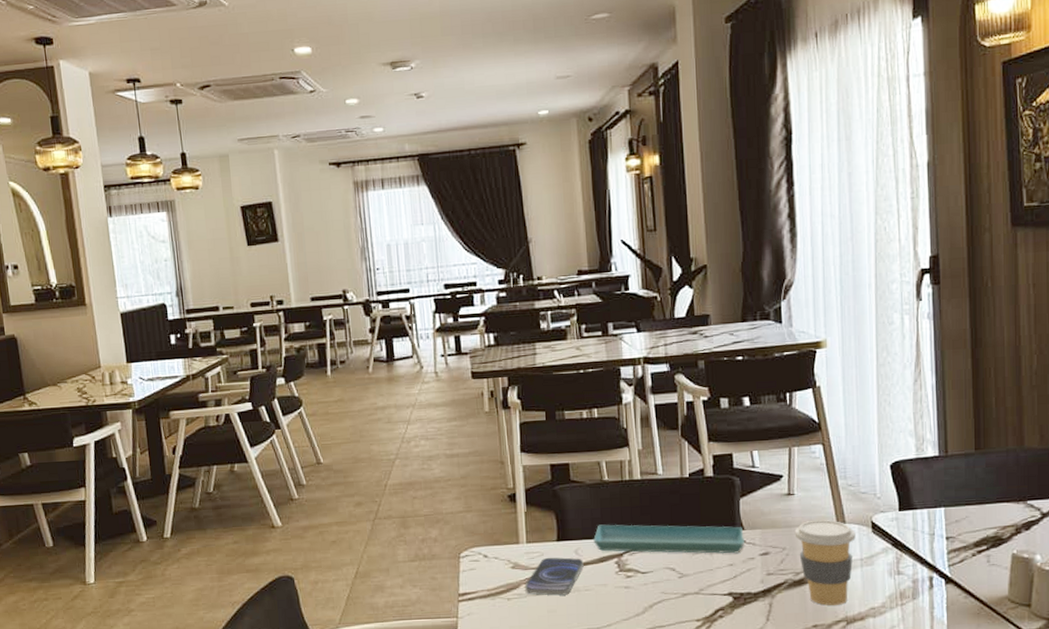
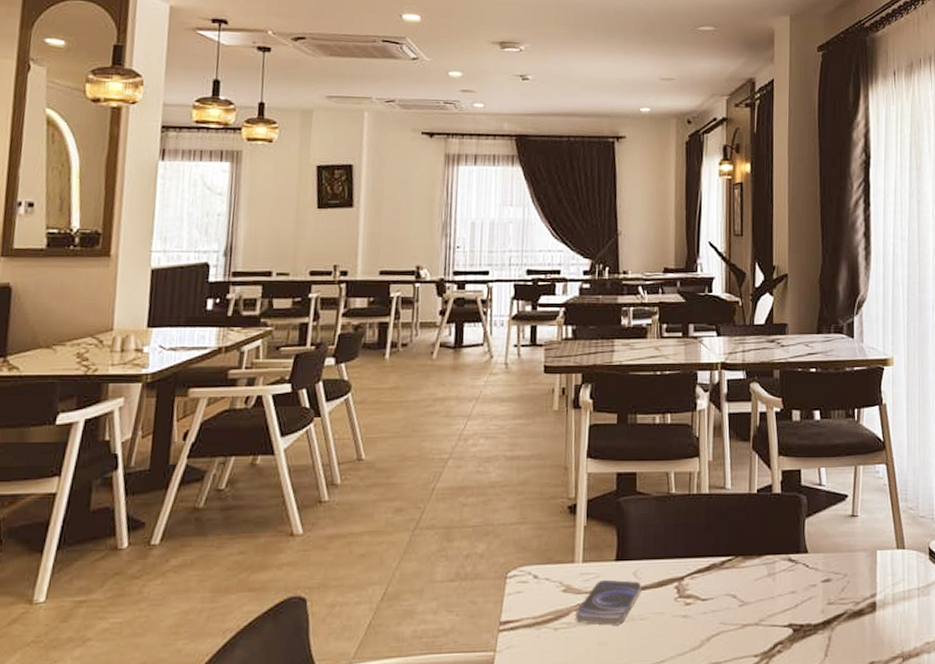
saucer: present [593,524,744,554] -> none [654,543,808,580]
coffee cup: present [794,520,856,606] -> none [856,545,914,640]

